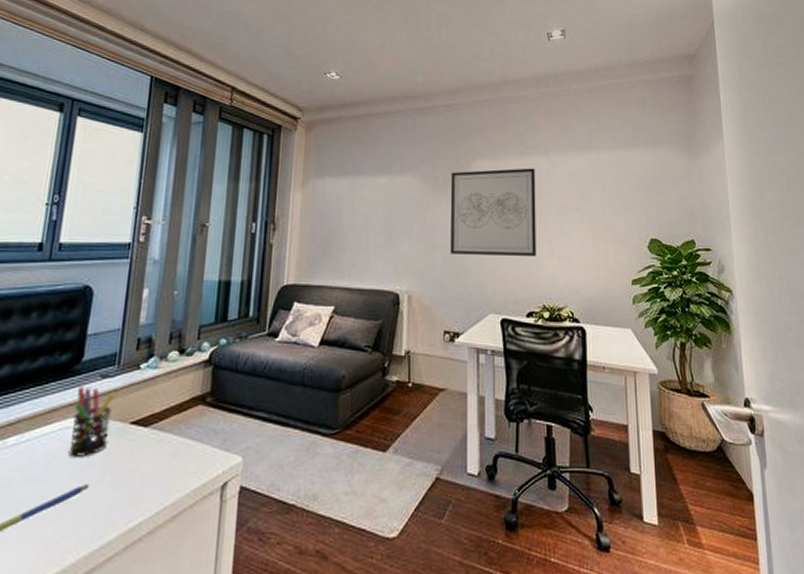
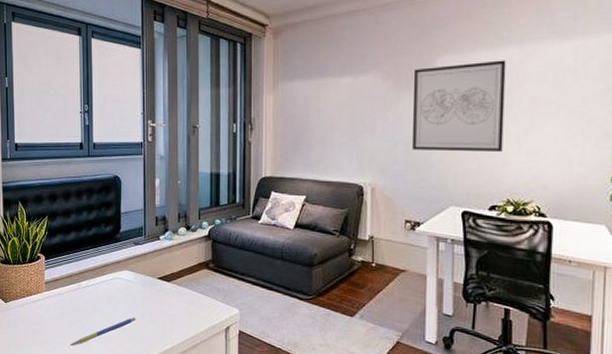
pen holder: present [68,386,116,457] -> none [119,250,145,299]

